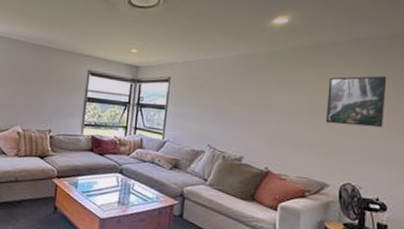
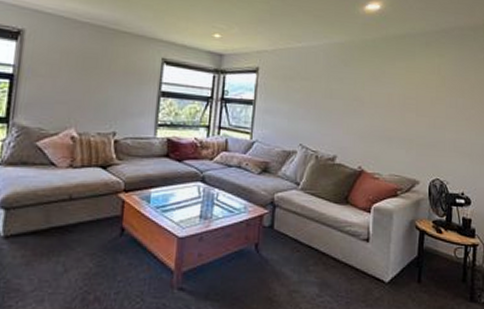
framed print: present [325,75,387,128] -> none [416,67,471,120]

